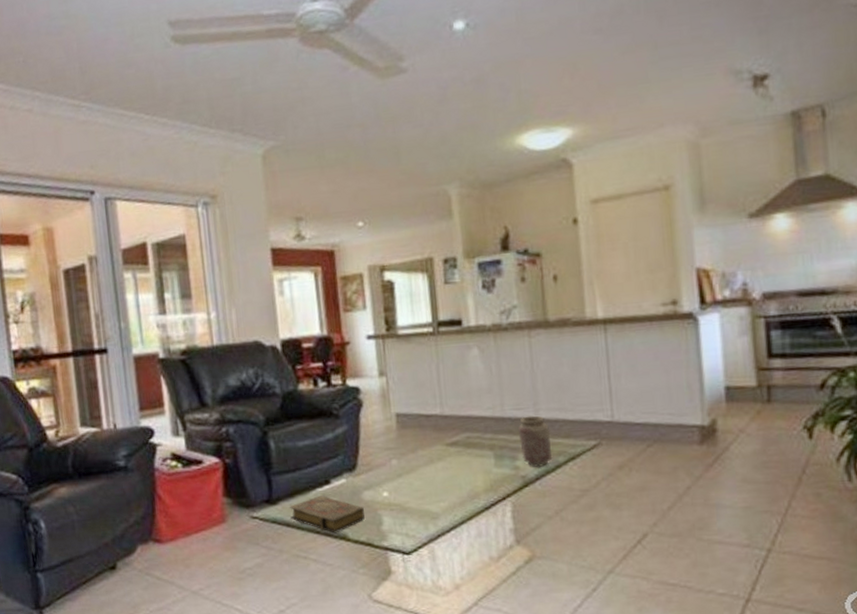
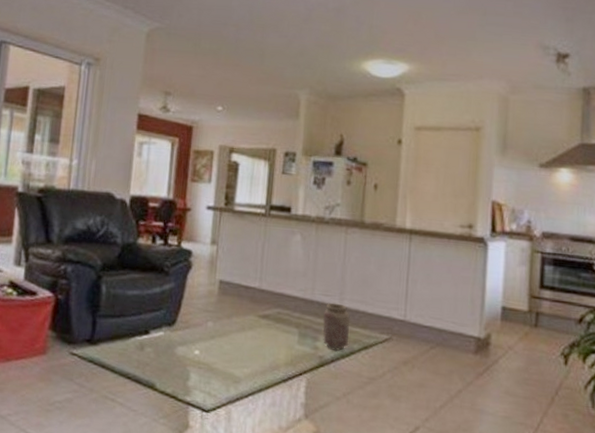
book: present [289,496,365,534] -> none [106,343,175,382]

